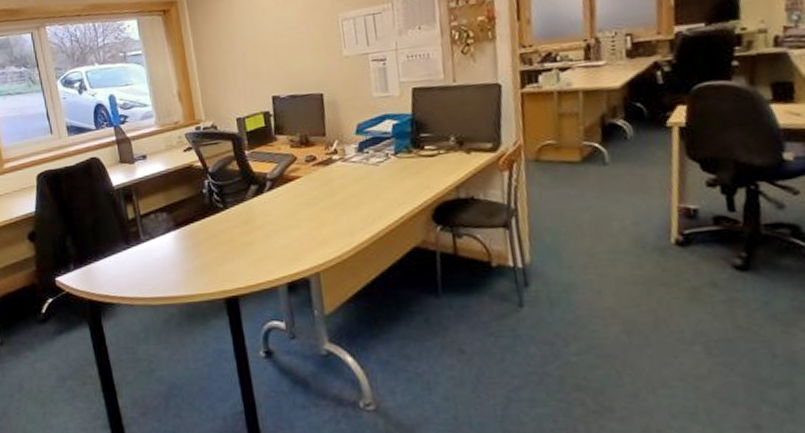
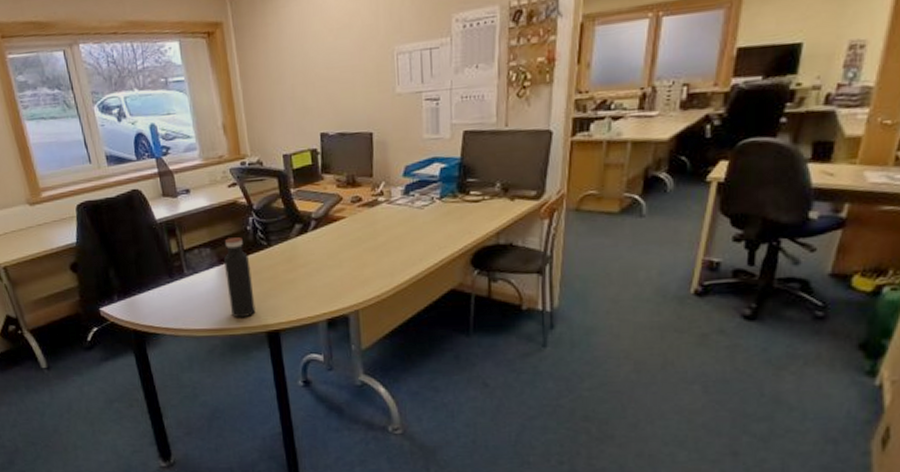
water bottle: none [180,200,213,285] -> present [224,237,256,318]

